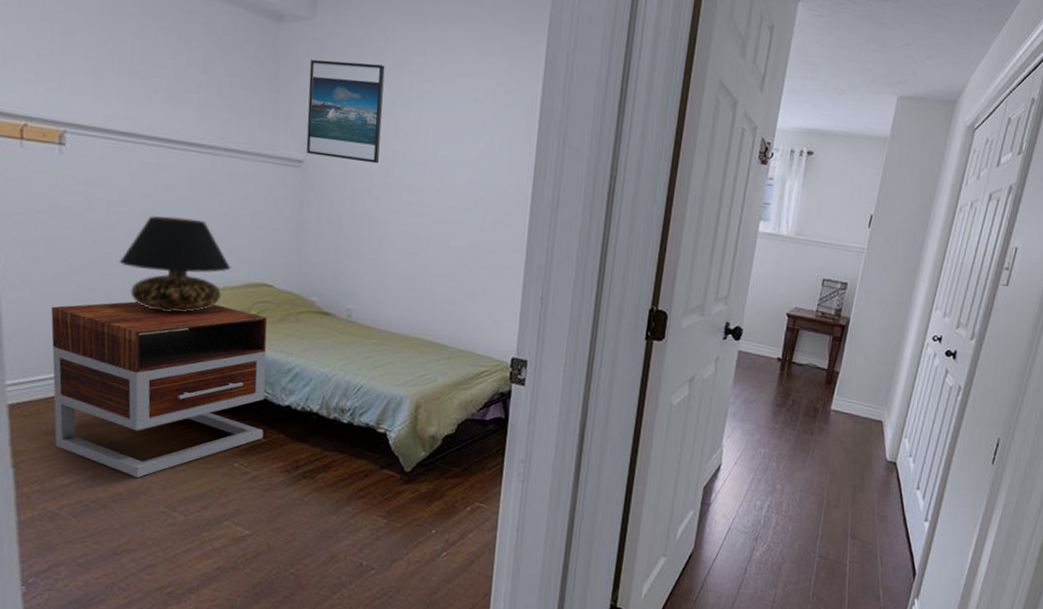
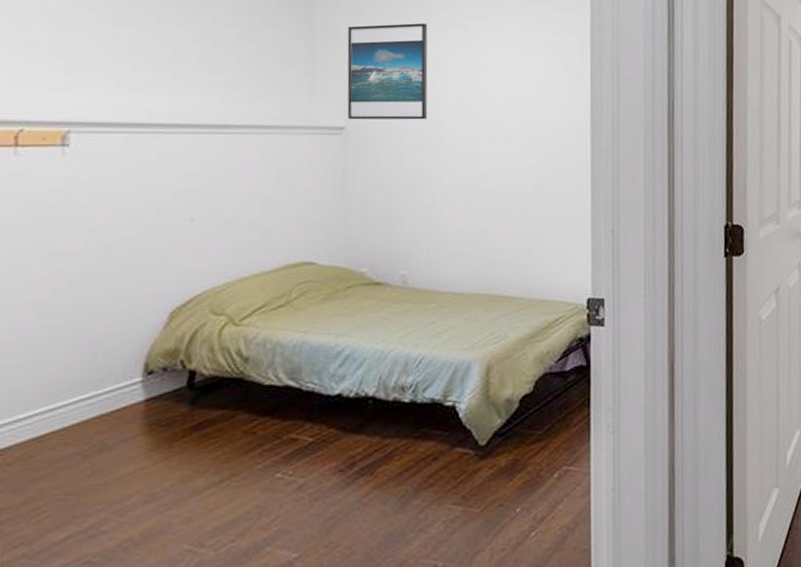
nightstand: present [51,301,268,478] -> none [46,293,311,514]
table lamp: present [119,215,232,312] -> none [132,204,267,311]

